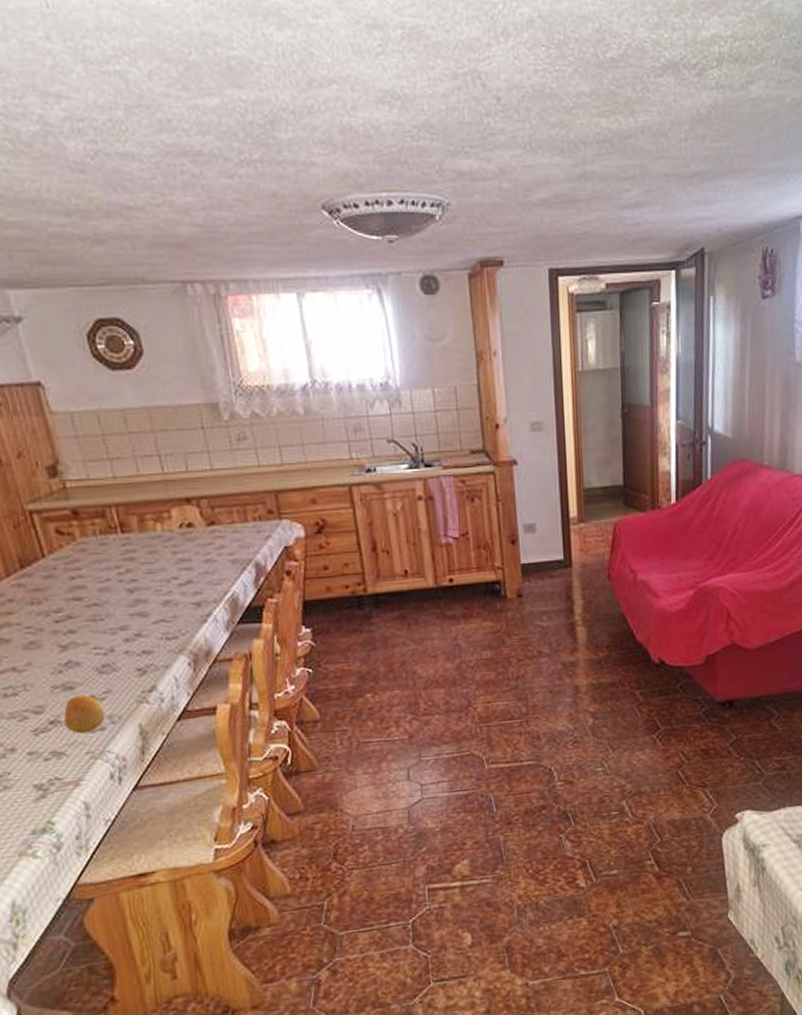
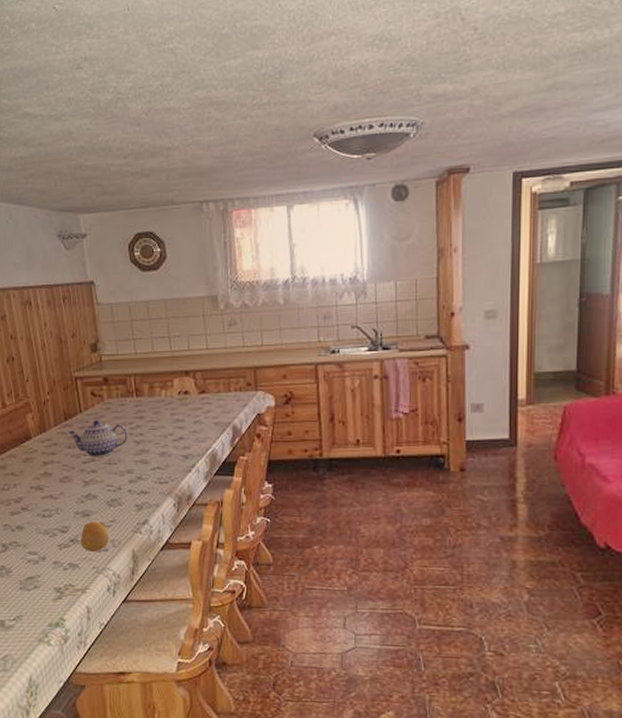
teapot: none [27,564,116,614] -> present [68,419,128,458]

